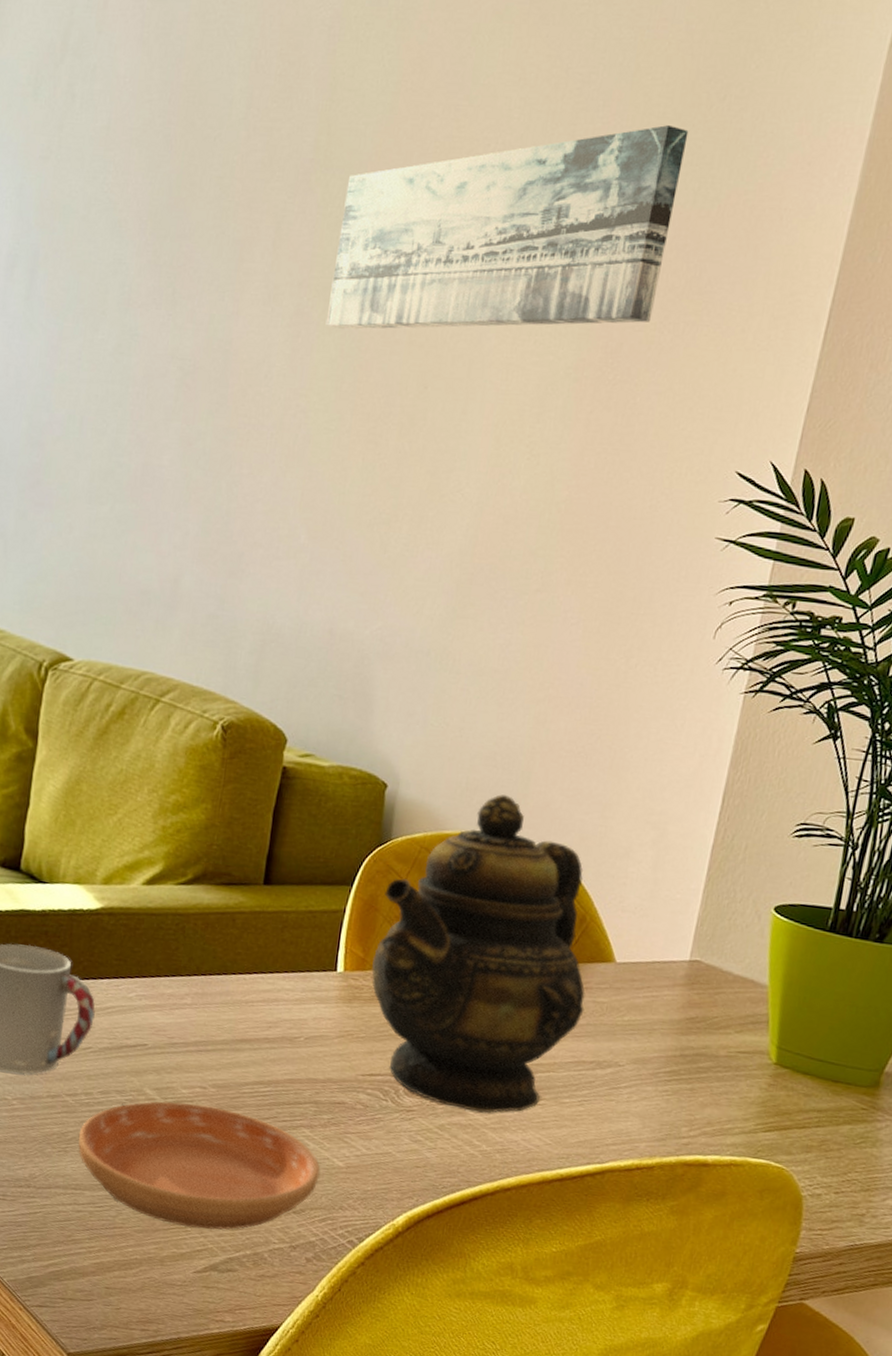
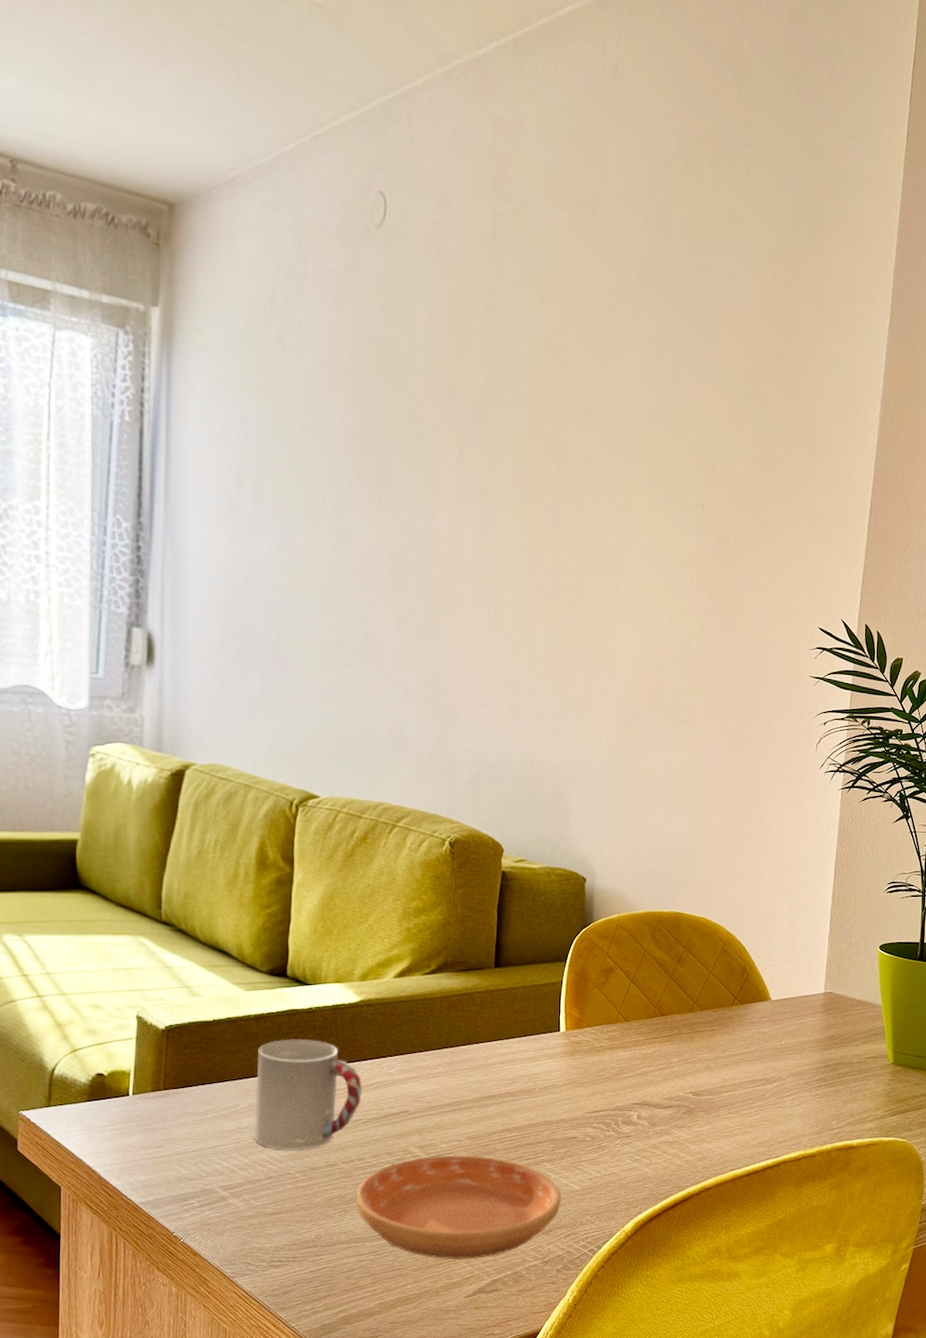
wall art: present [325,125,689,330] -> none [505,378,760,527]
teapot: present [371,794,585,1114] -> none [588,879,752,1131]

